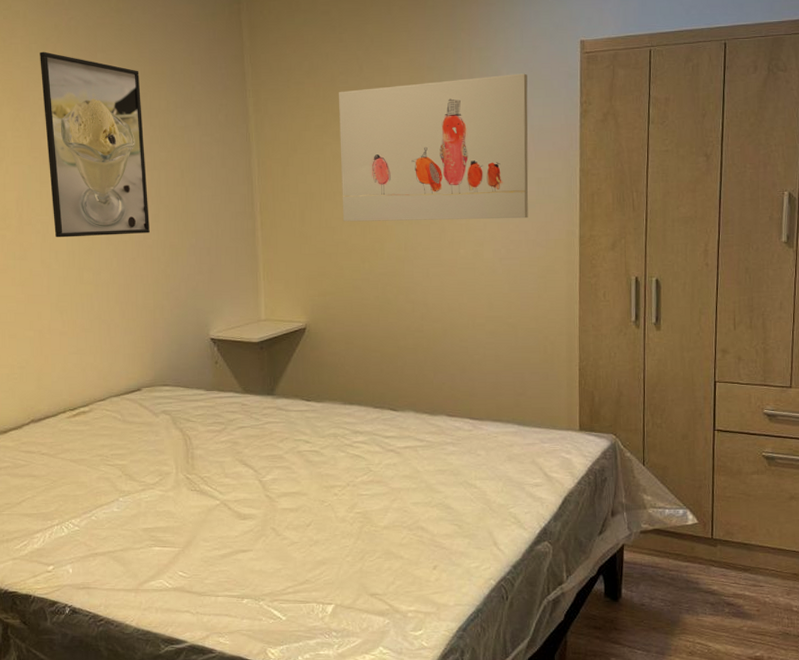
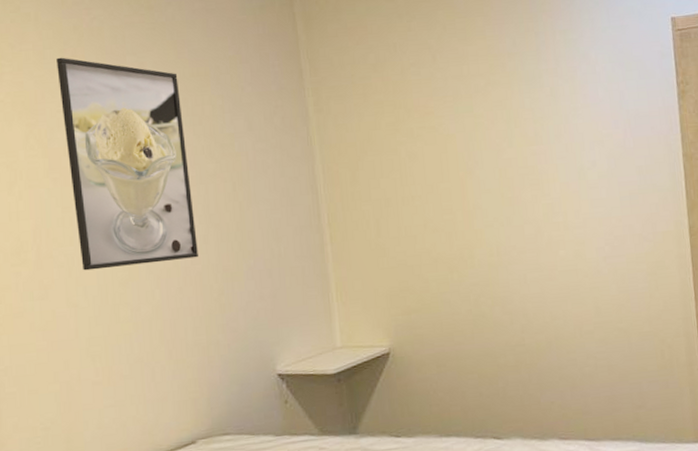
wall art: present [339,73,529,222] -> none [411,55,632,229]

